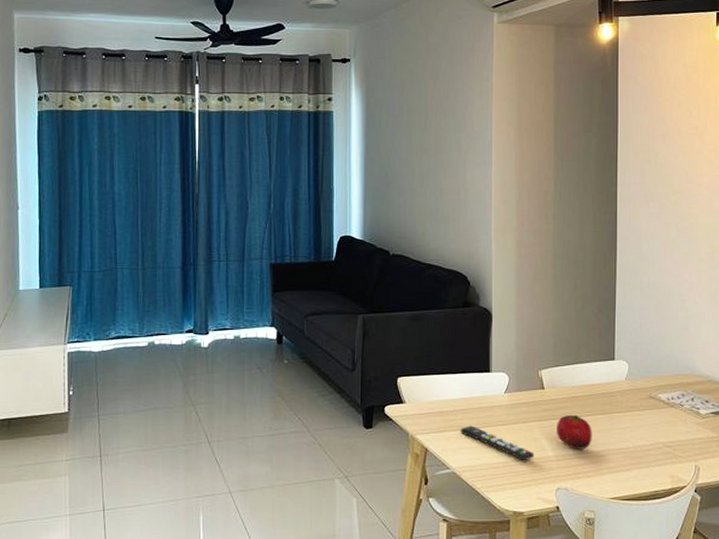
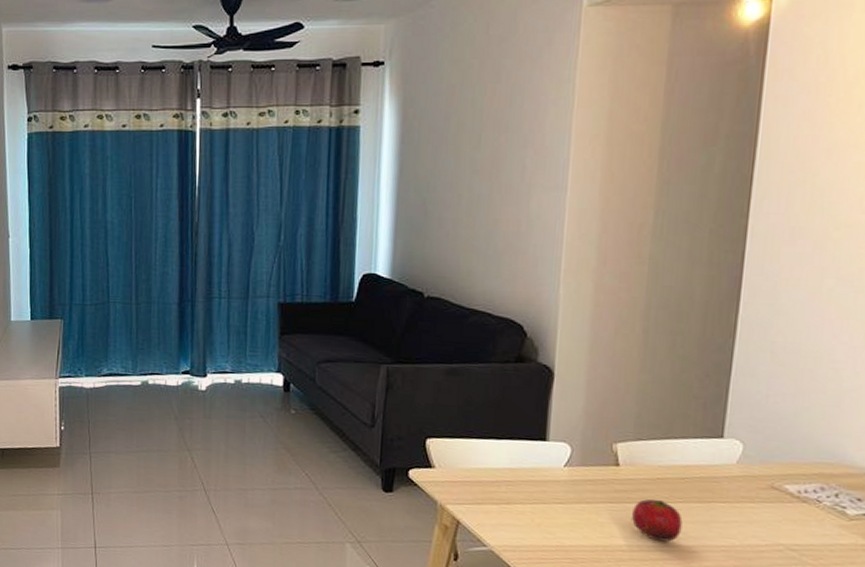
remote control: present [461,425,534,461] -> none [503,500,600,548]

